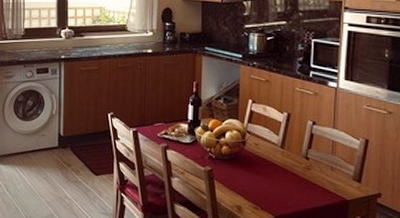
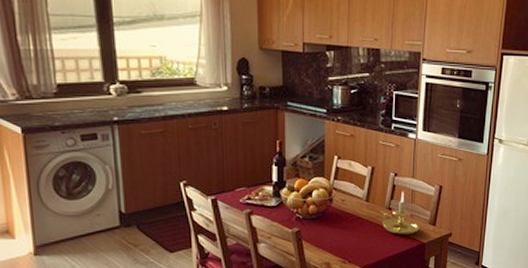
candle holder: none [296,141,341,189] -> present [380,191,419,235]

